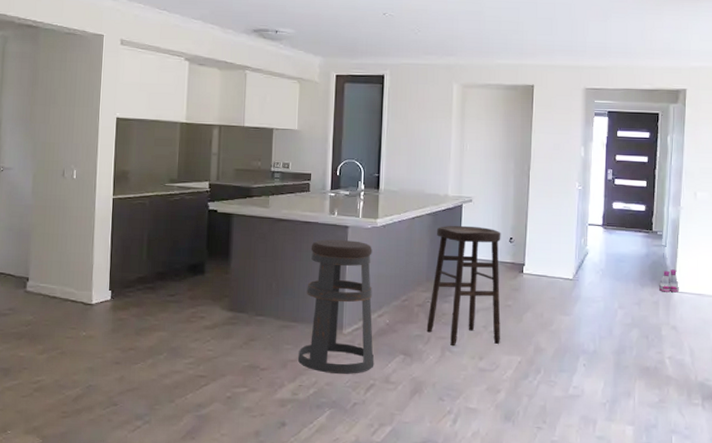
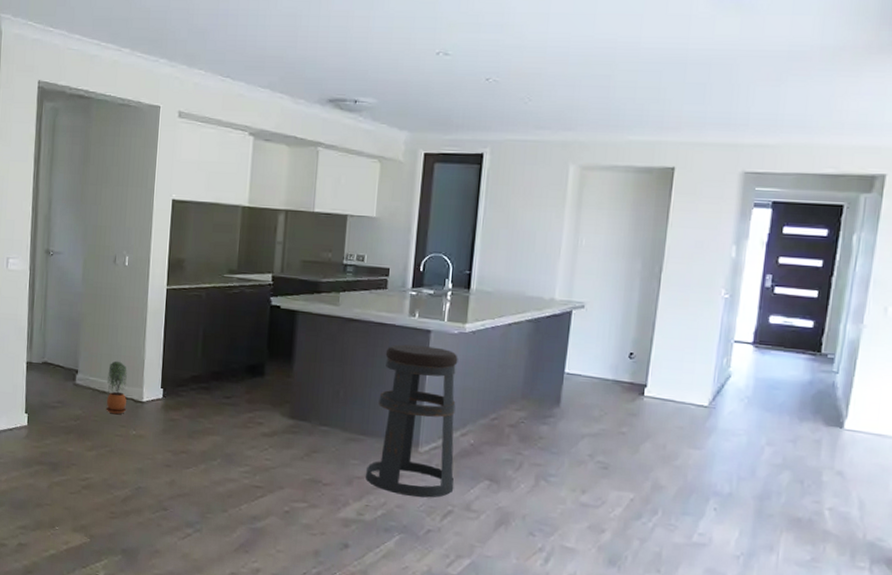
potted plant: none [56,267,77,318] -> present [106,360,127,415]
stool: present [426,225,501,346] -> none [518,334,619,477]
boots: present [658,269,679,293] -> none [822,402,852,431]

